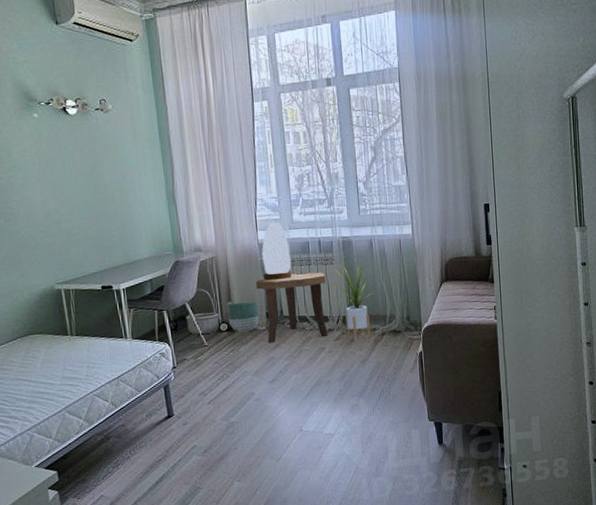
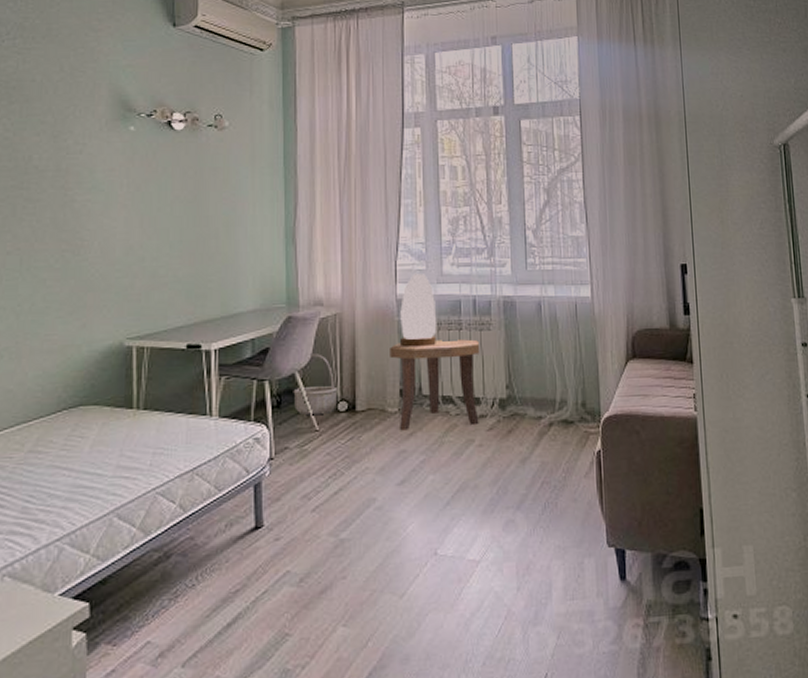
planter: present [226,298,259,333] -> none [349,370,390,415]
house plant: present [334,260,373,340] -> none [490,327,540,432]

